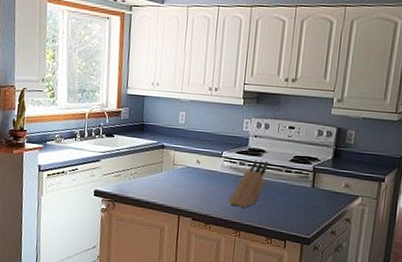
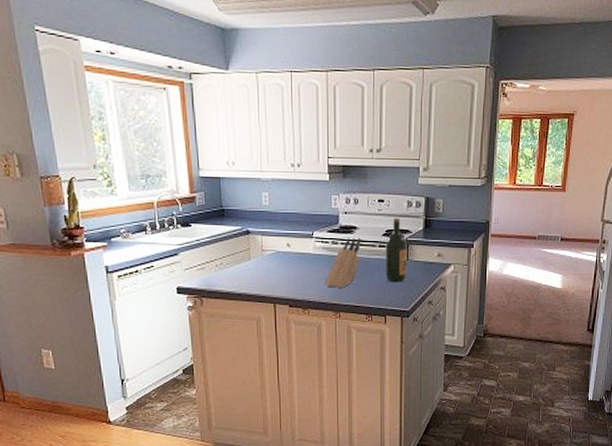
wine bottle: none [289,145,315,209] -> present [385,217,407,282]

